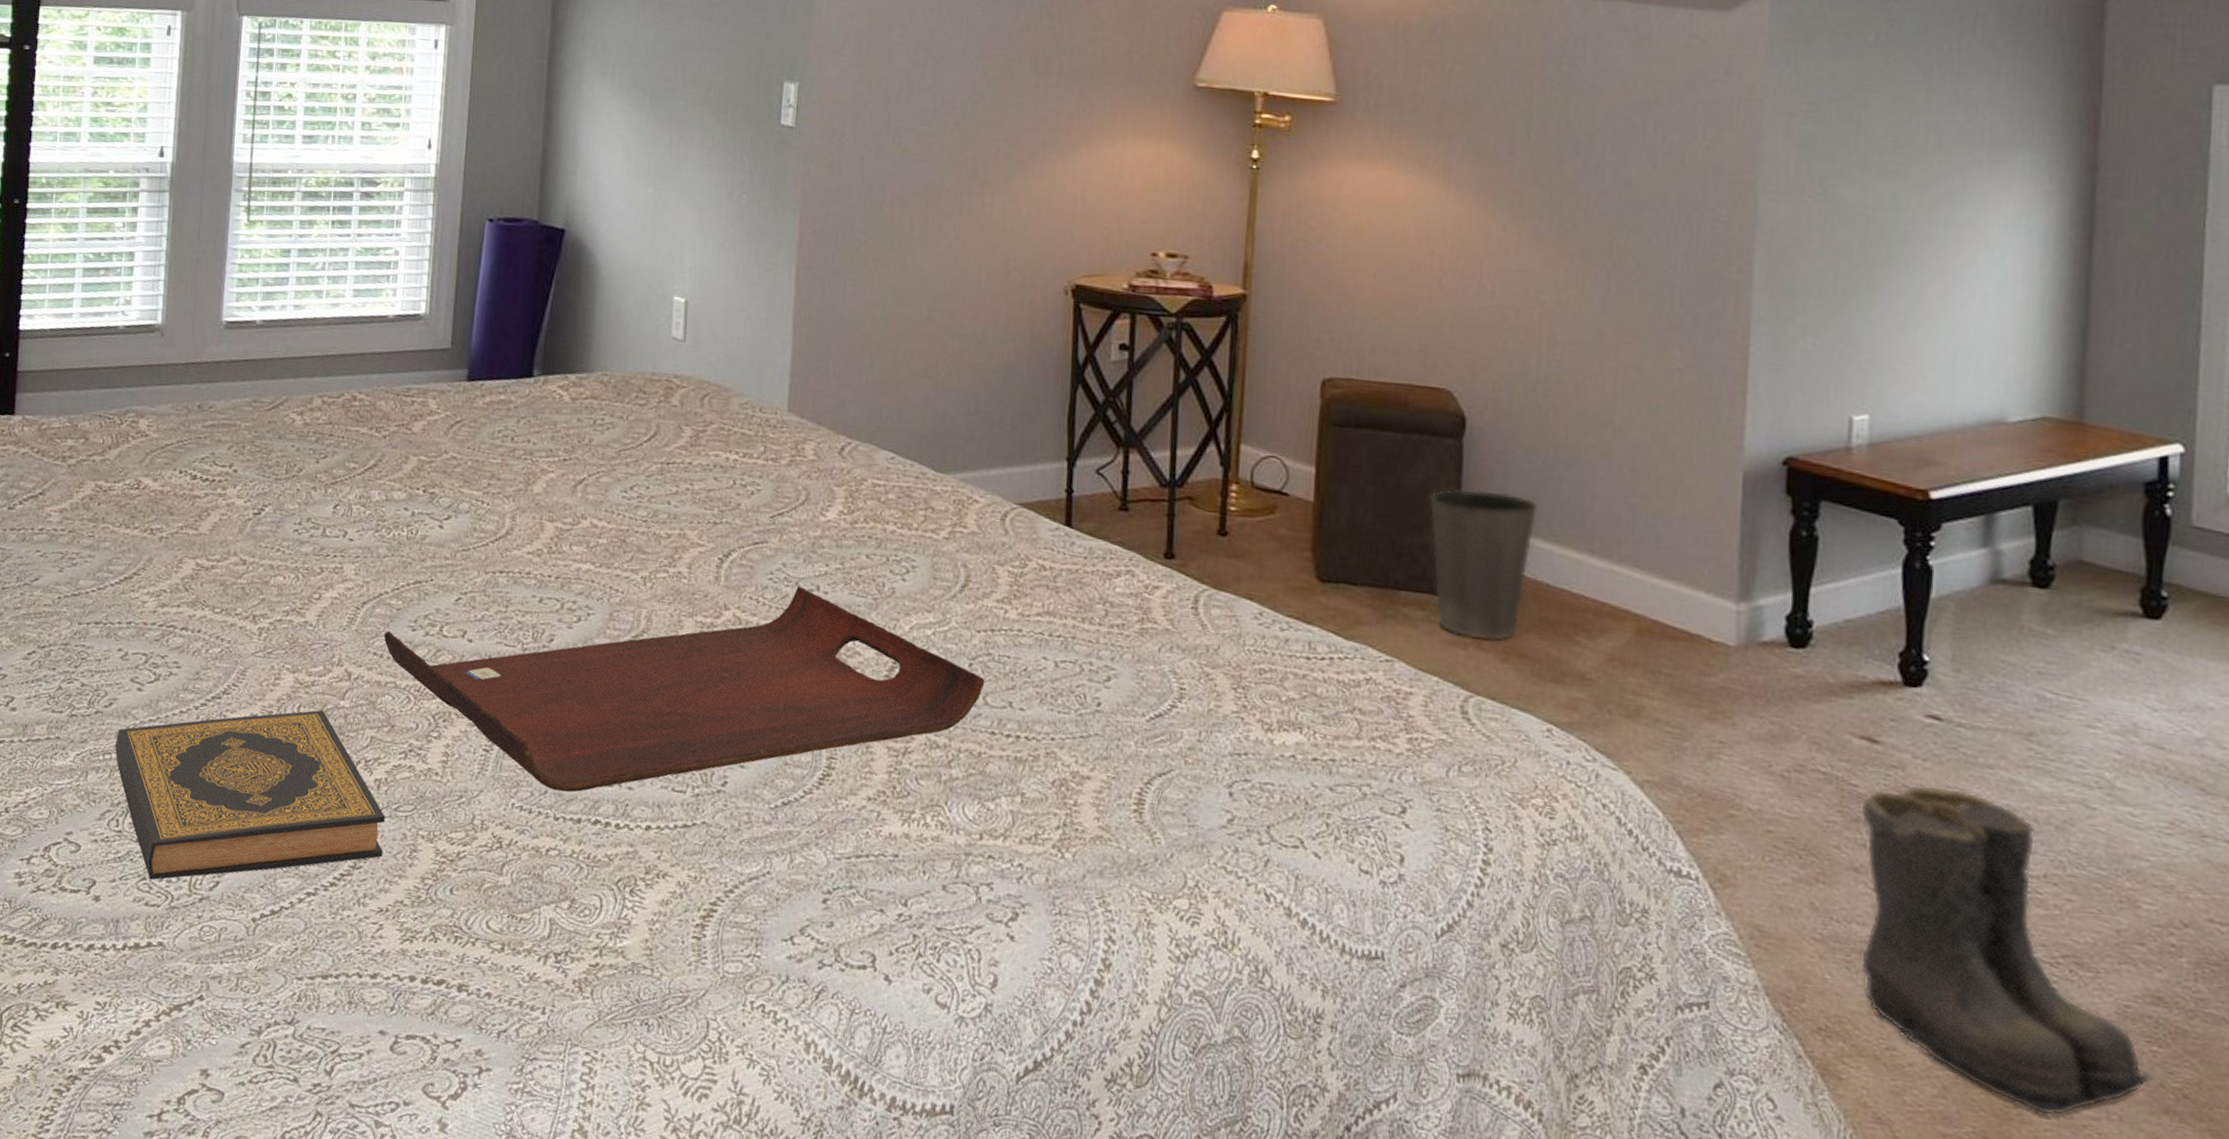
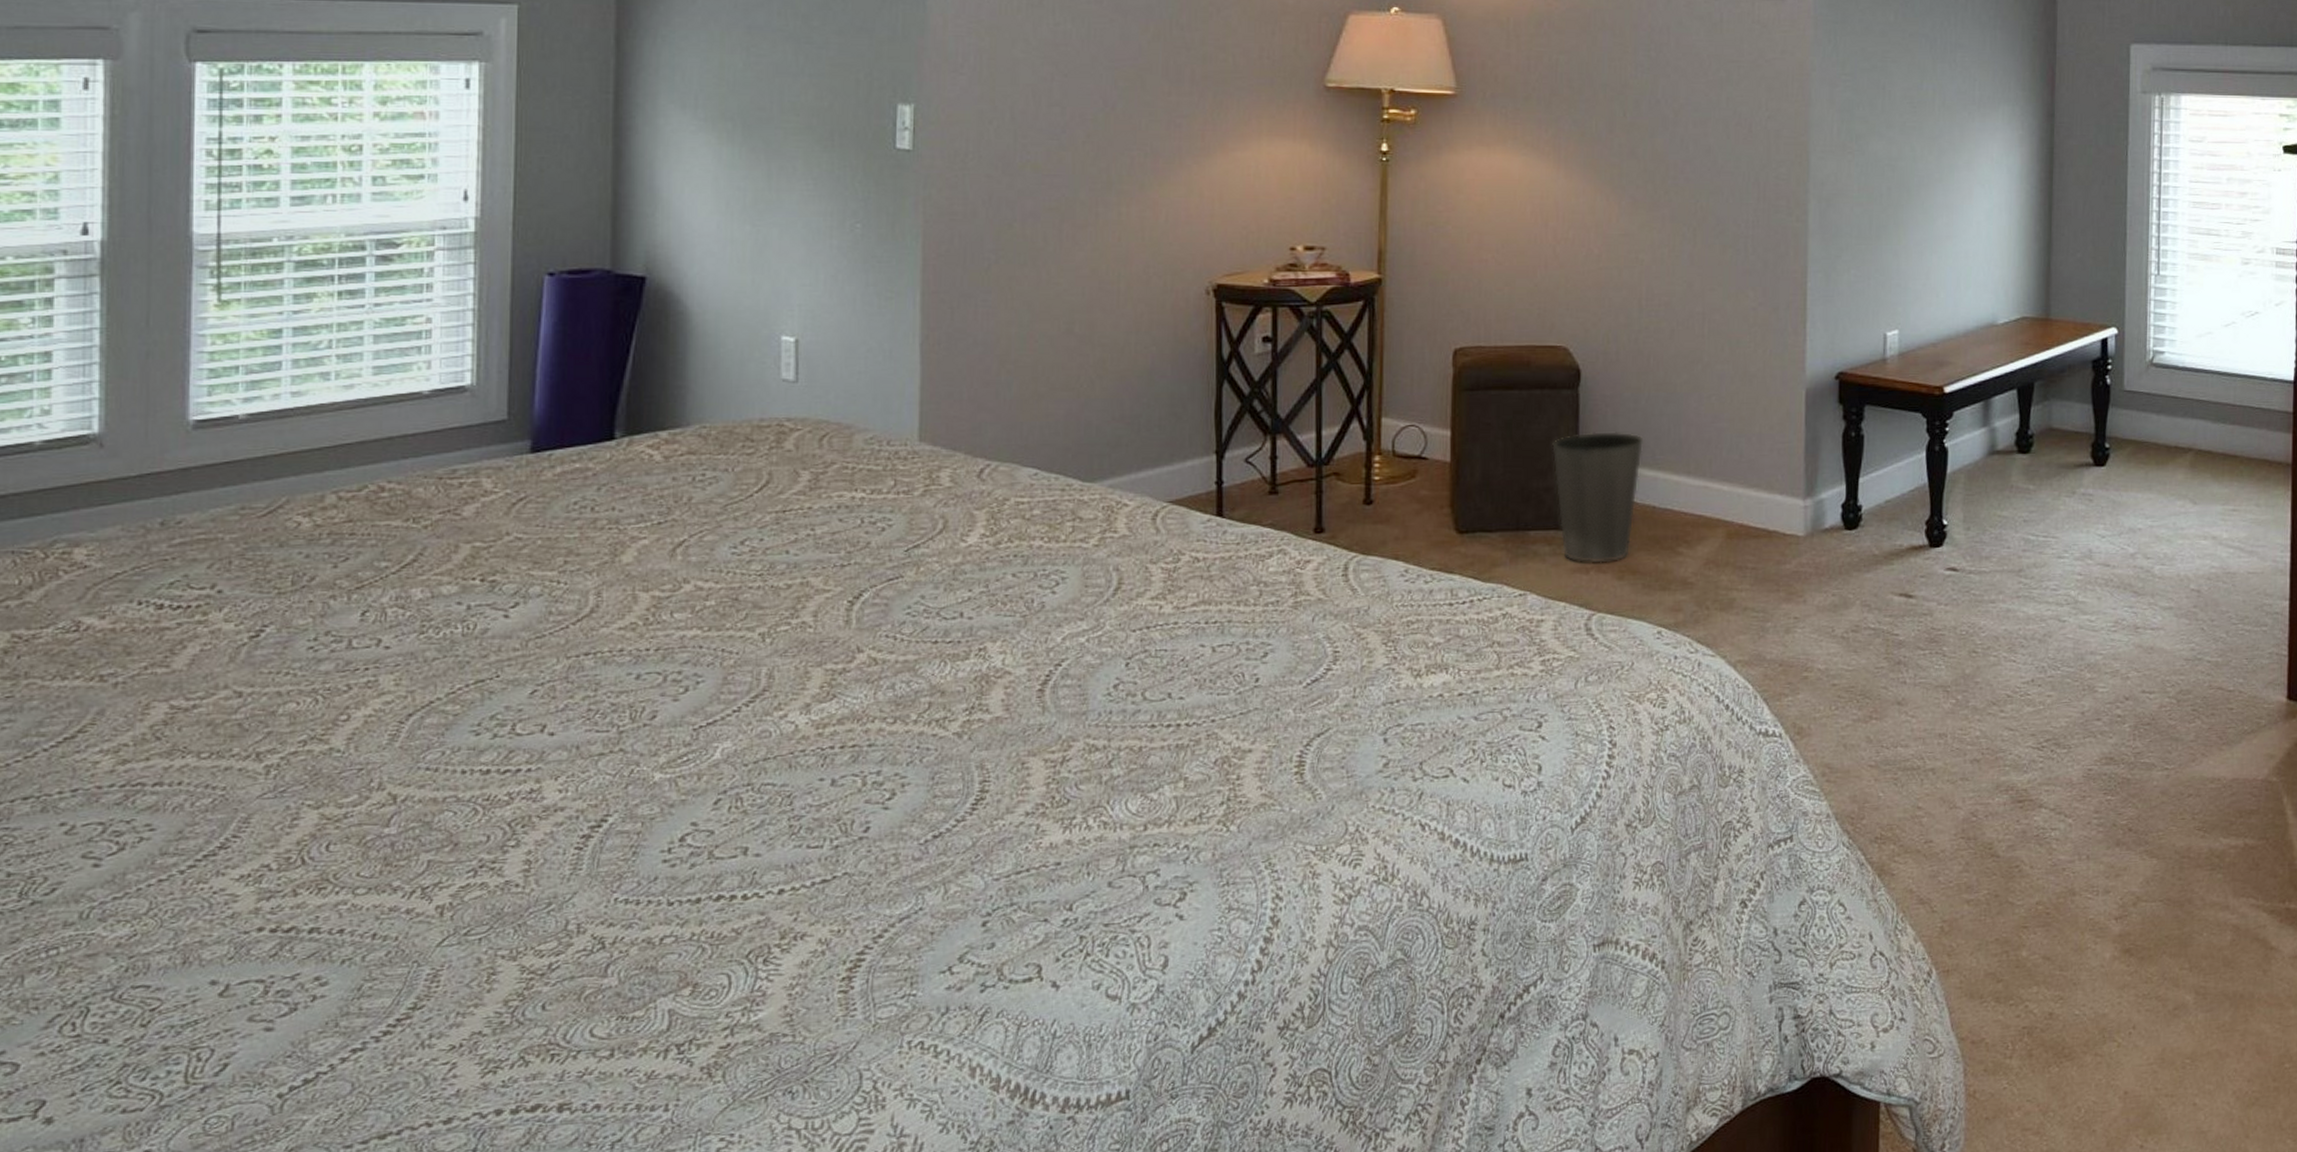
hardback book: present [115,710,386,880] -> none [63,844,453,1082]
serving tray: present [383,586,985,793] -> none [437,616,1143,875]
boots: present [1860,784,2154,1116] -> none [1901,624,2109,868]

